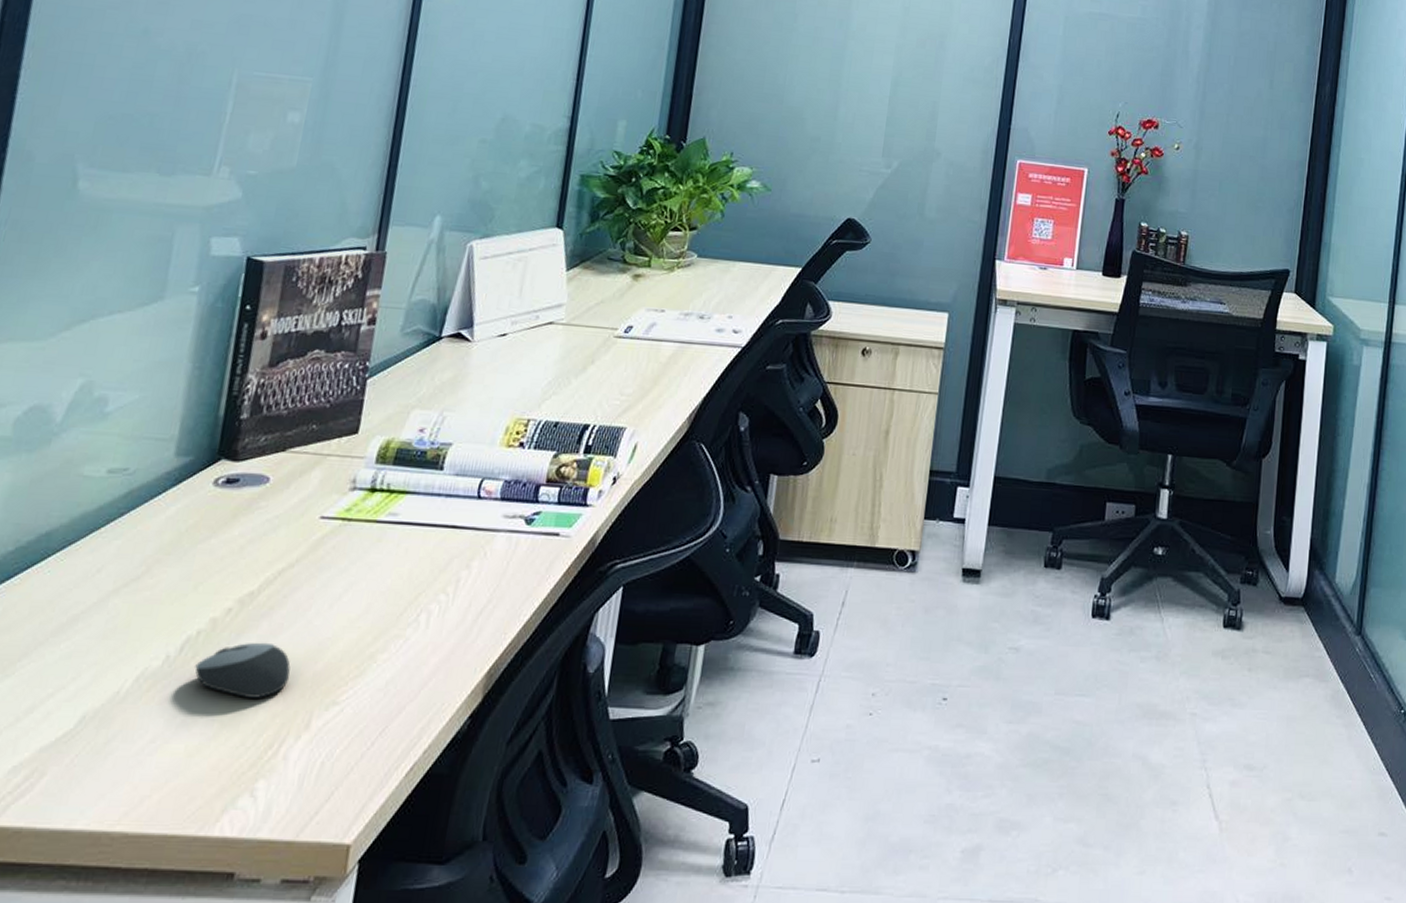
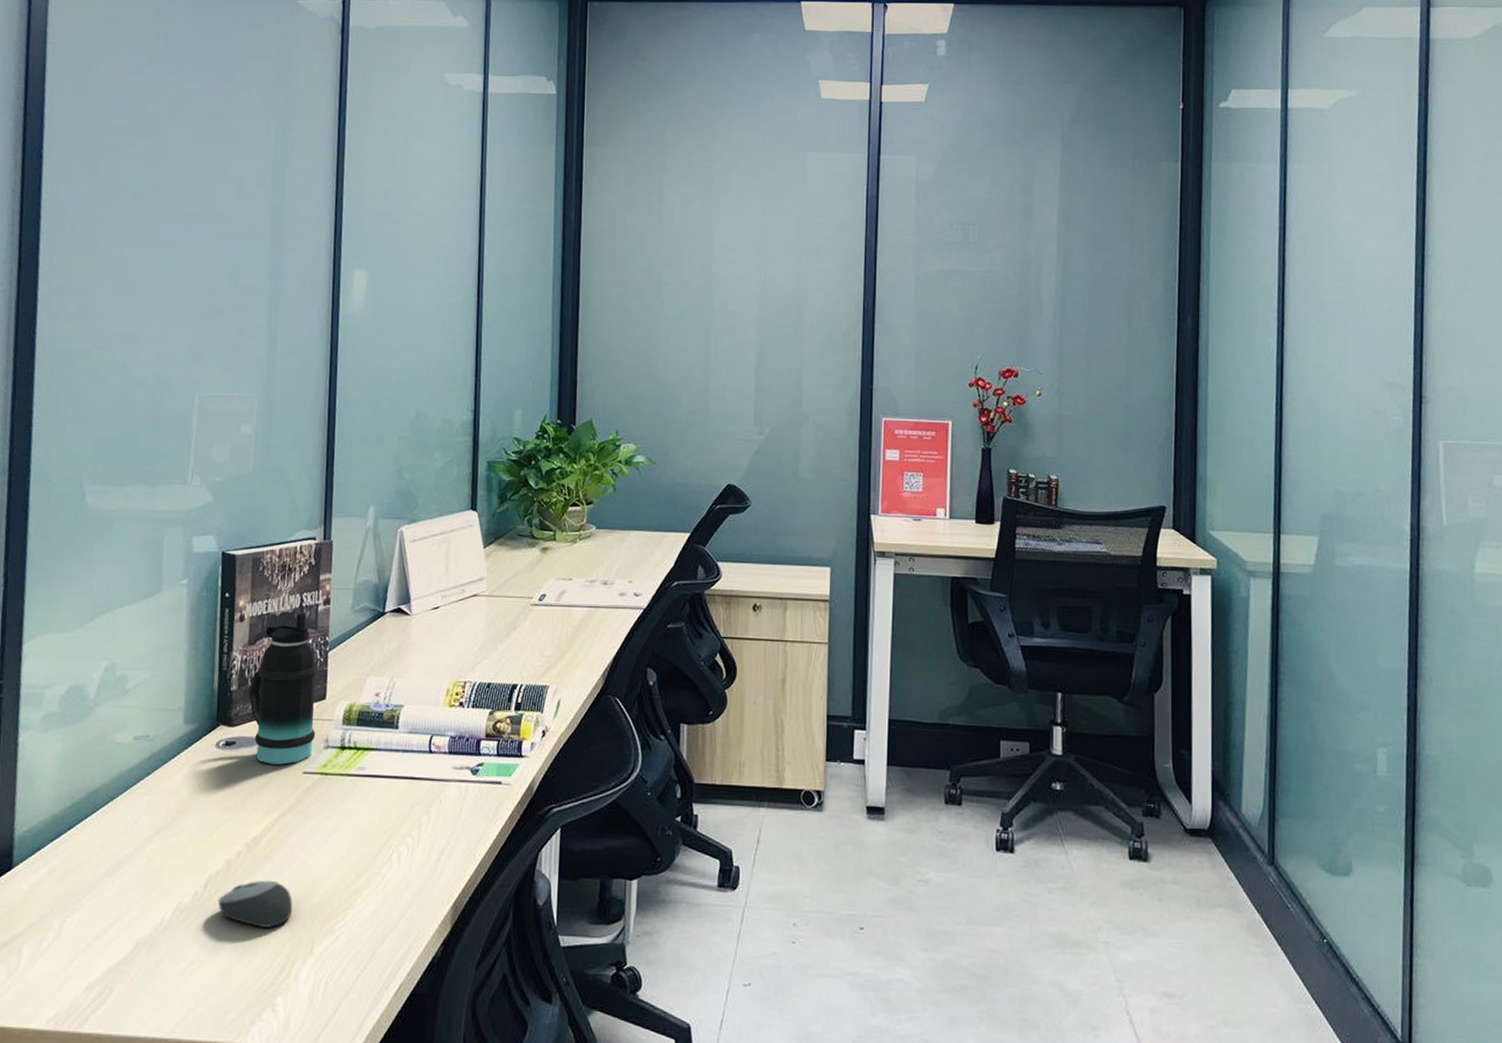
bottle: none [262,332,353,508] -> present [248,612,318,765]

